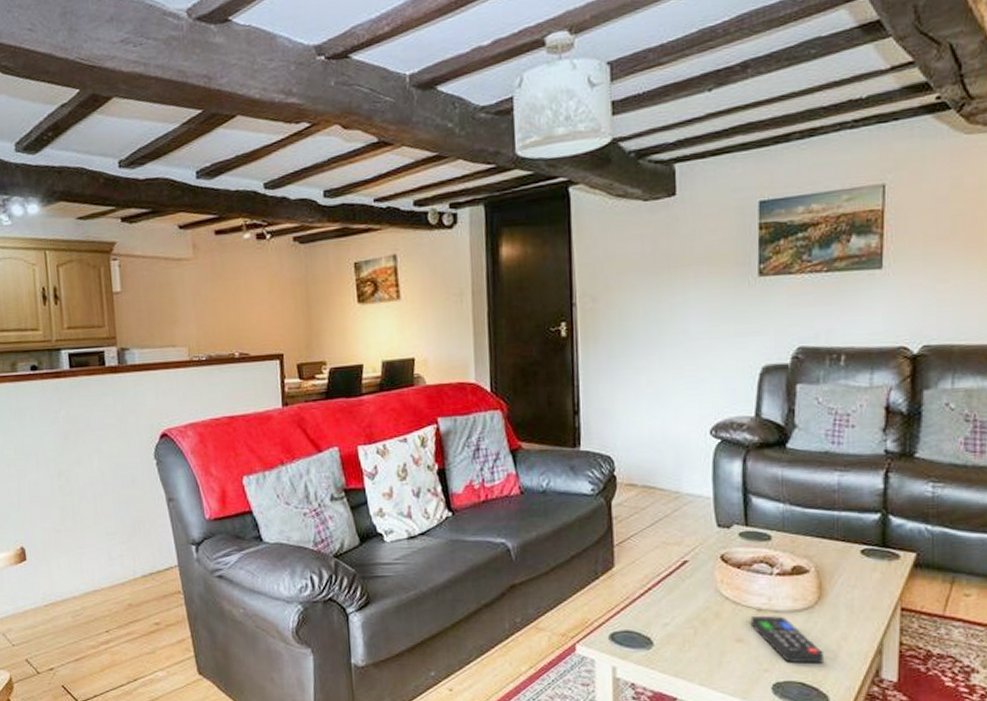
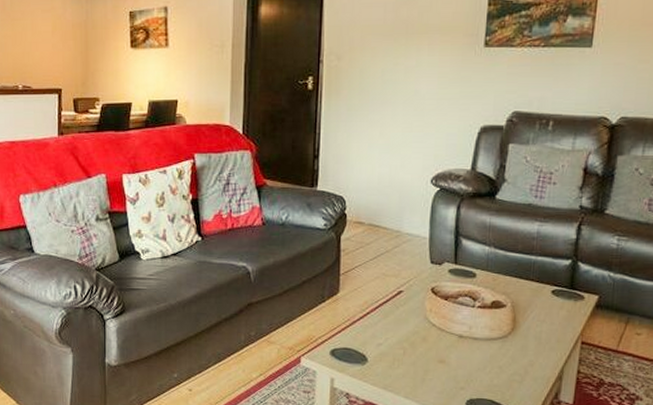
remote control: present [750,615,825,664] -> none [452,341,513,385]

